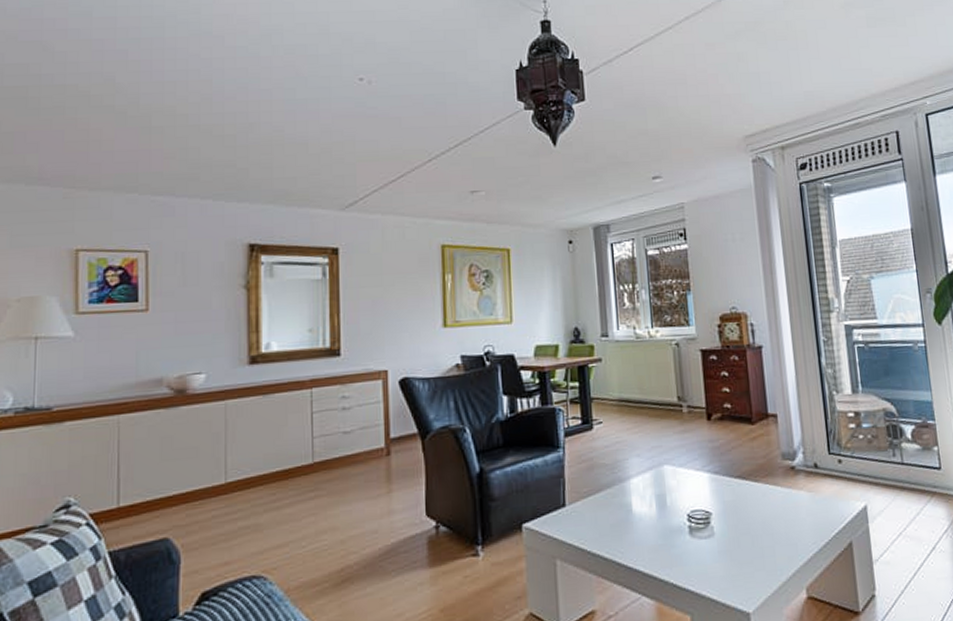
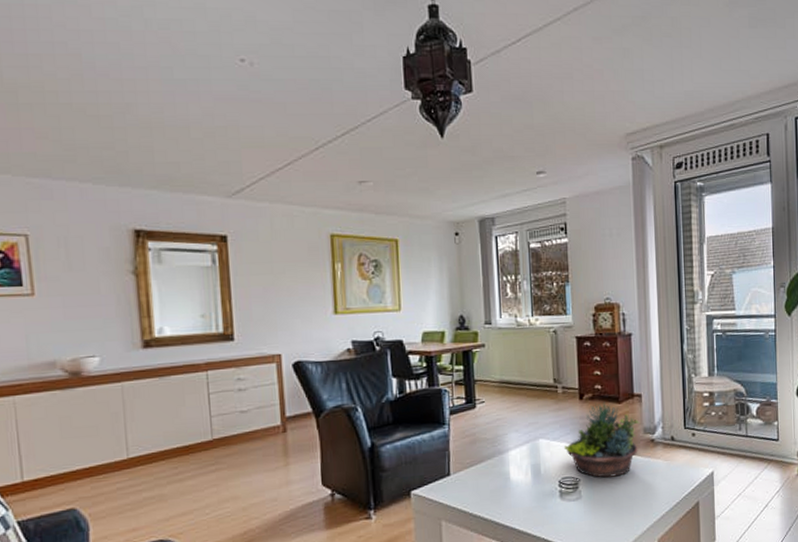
succulent planter: none [692,423,777,512] -> present [564,402,639,478]

